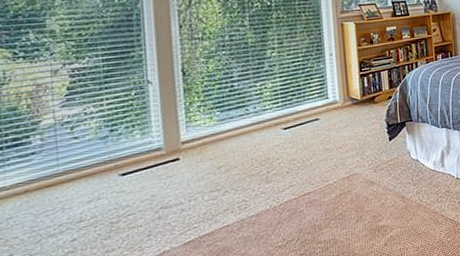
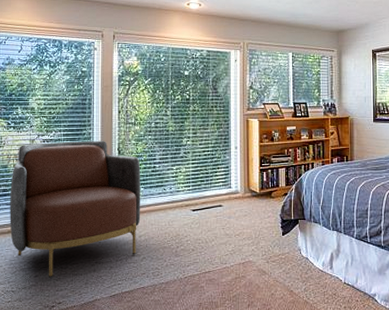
armchair: none [24,62,218,239] -> present [10,141,141,278]

